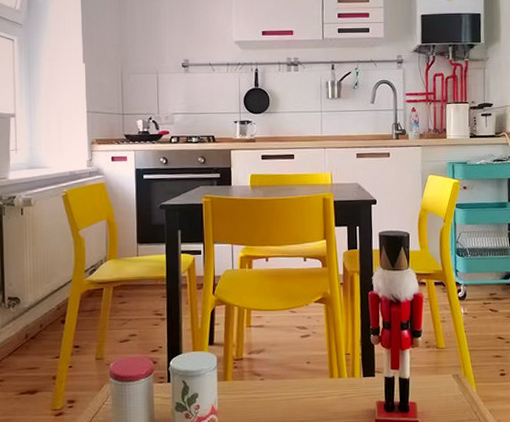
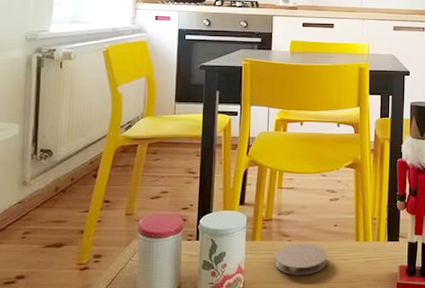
coaster: none [248,381,302,415] -> present [275,243,328,276]

